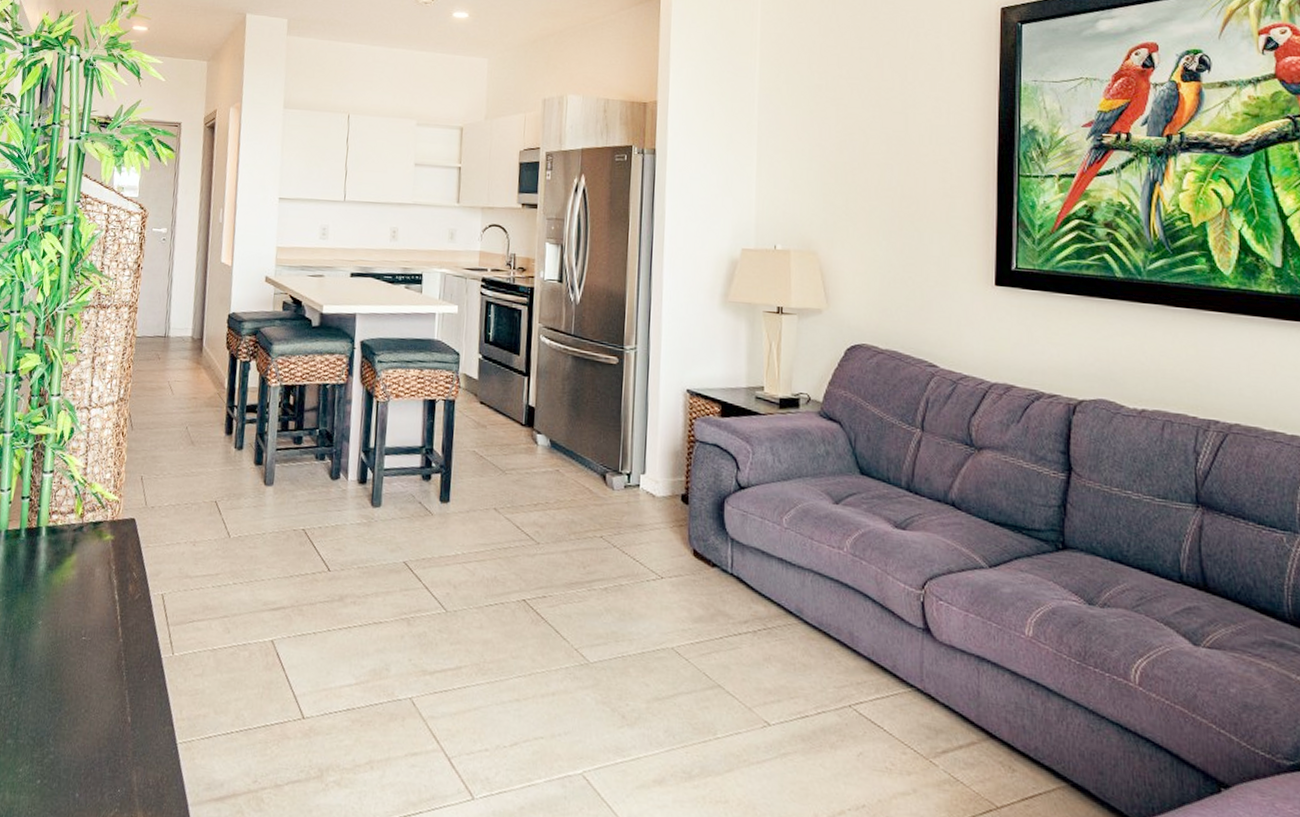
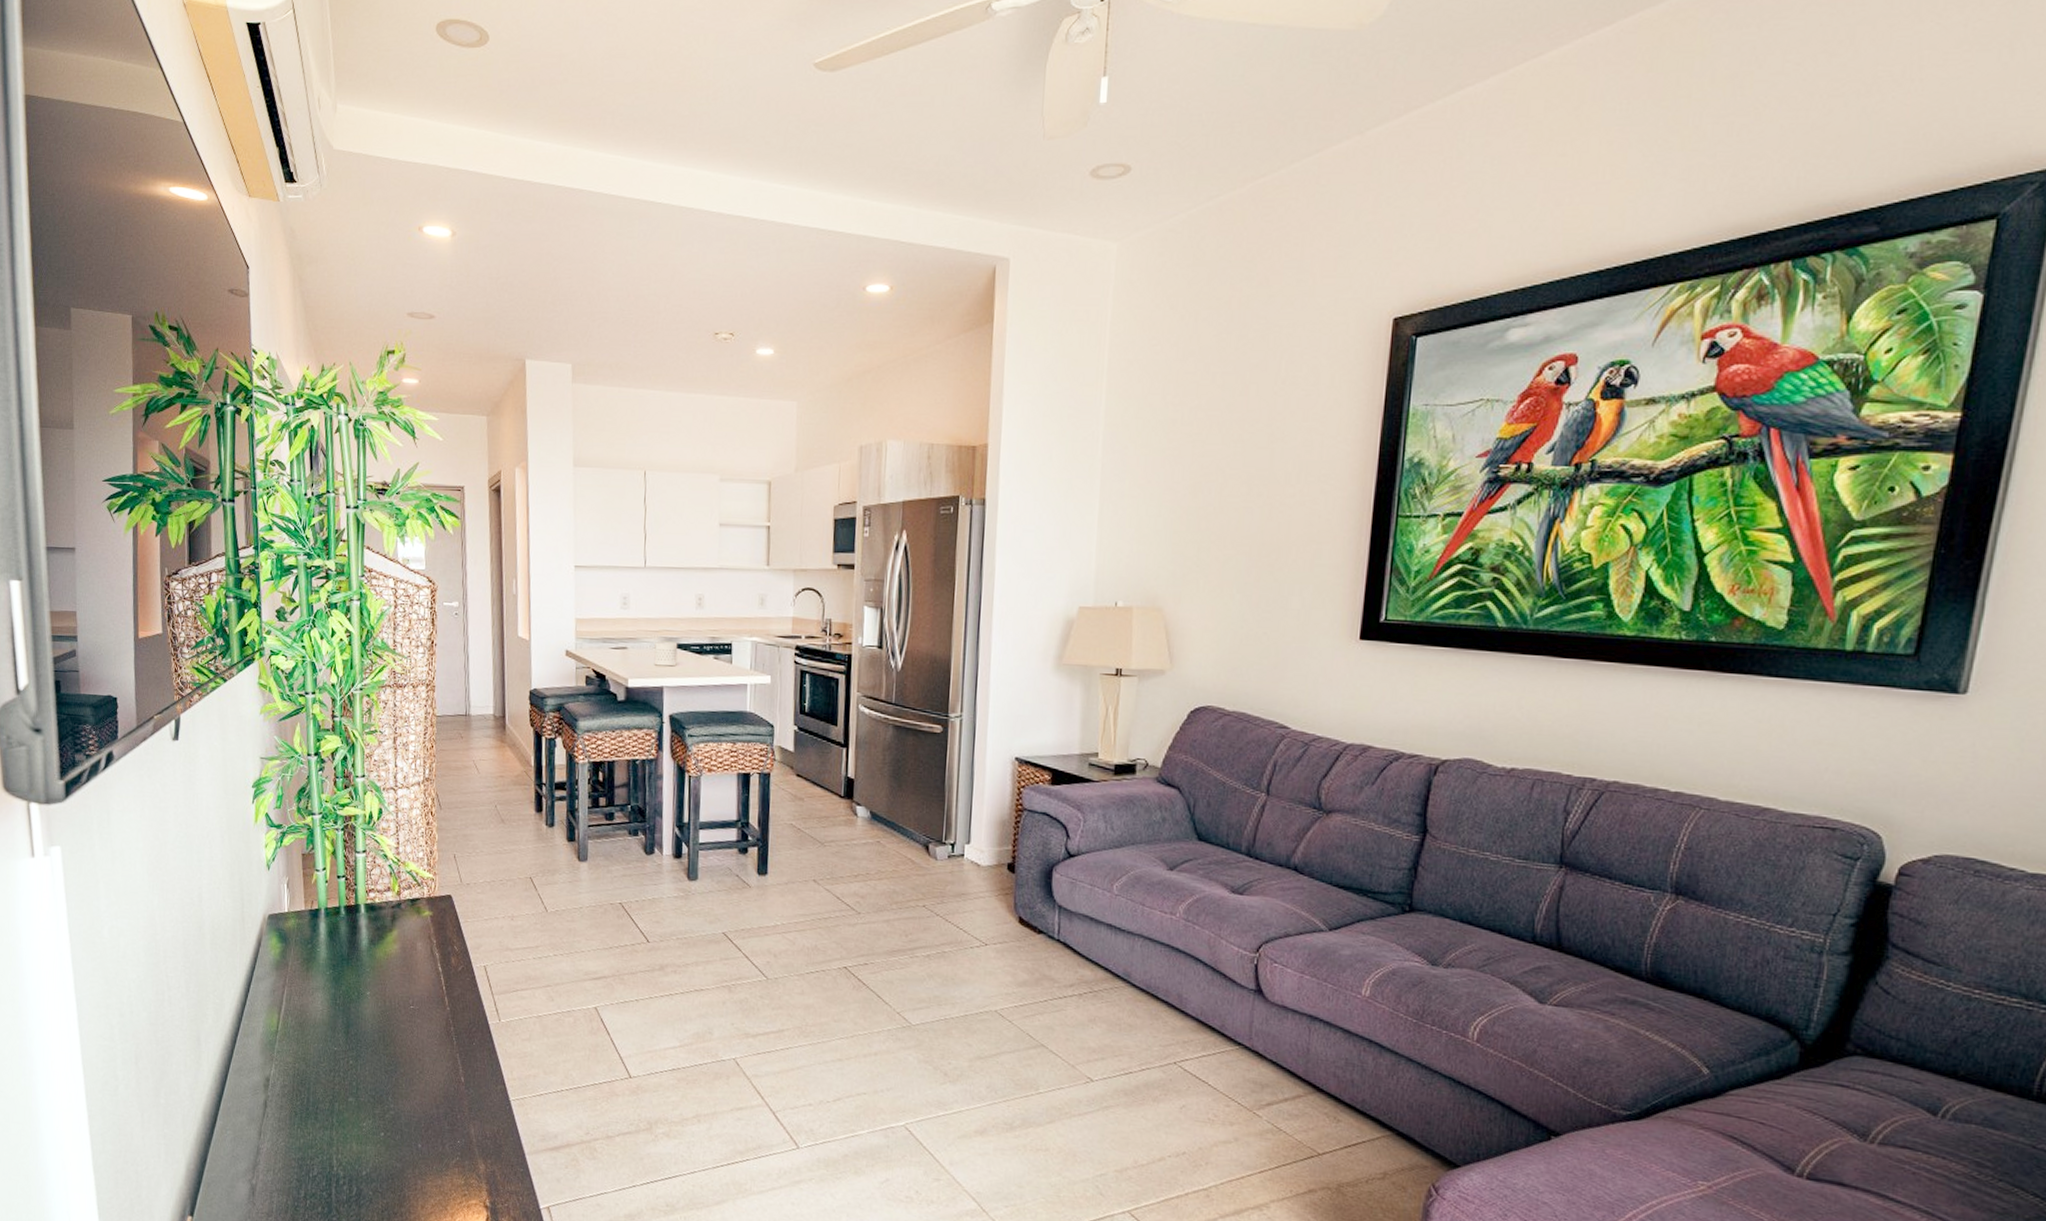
mug: none [348,270,372,295] -> present [654,641,678,667]

